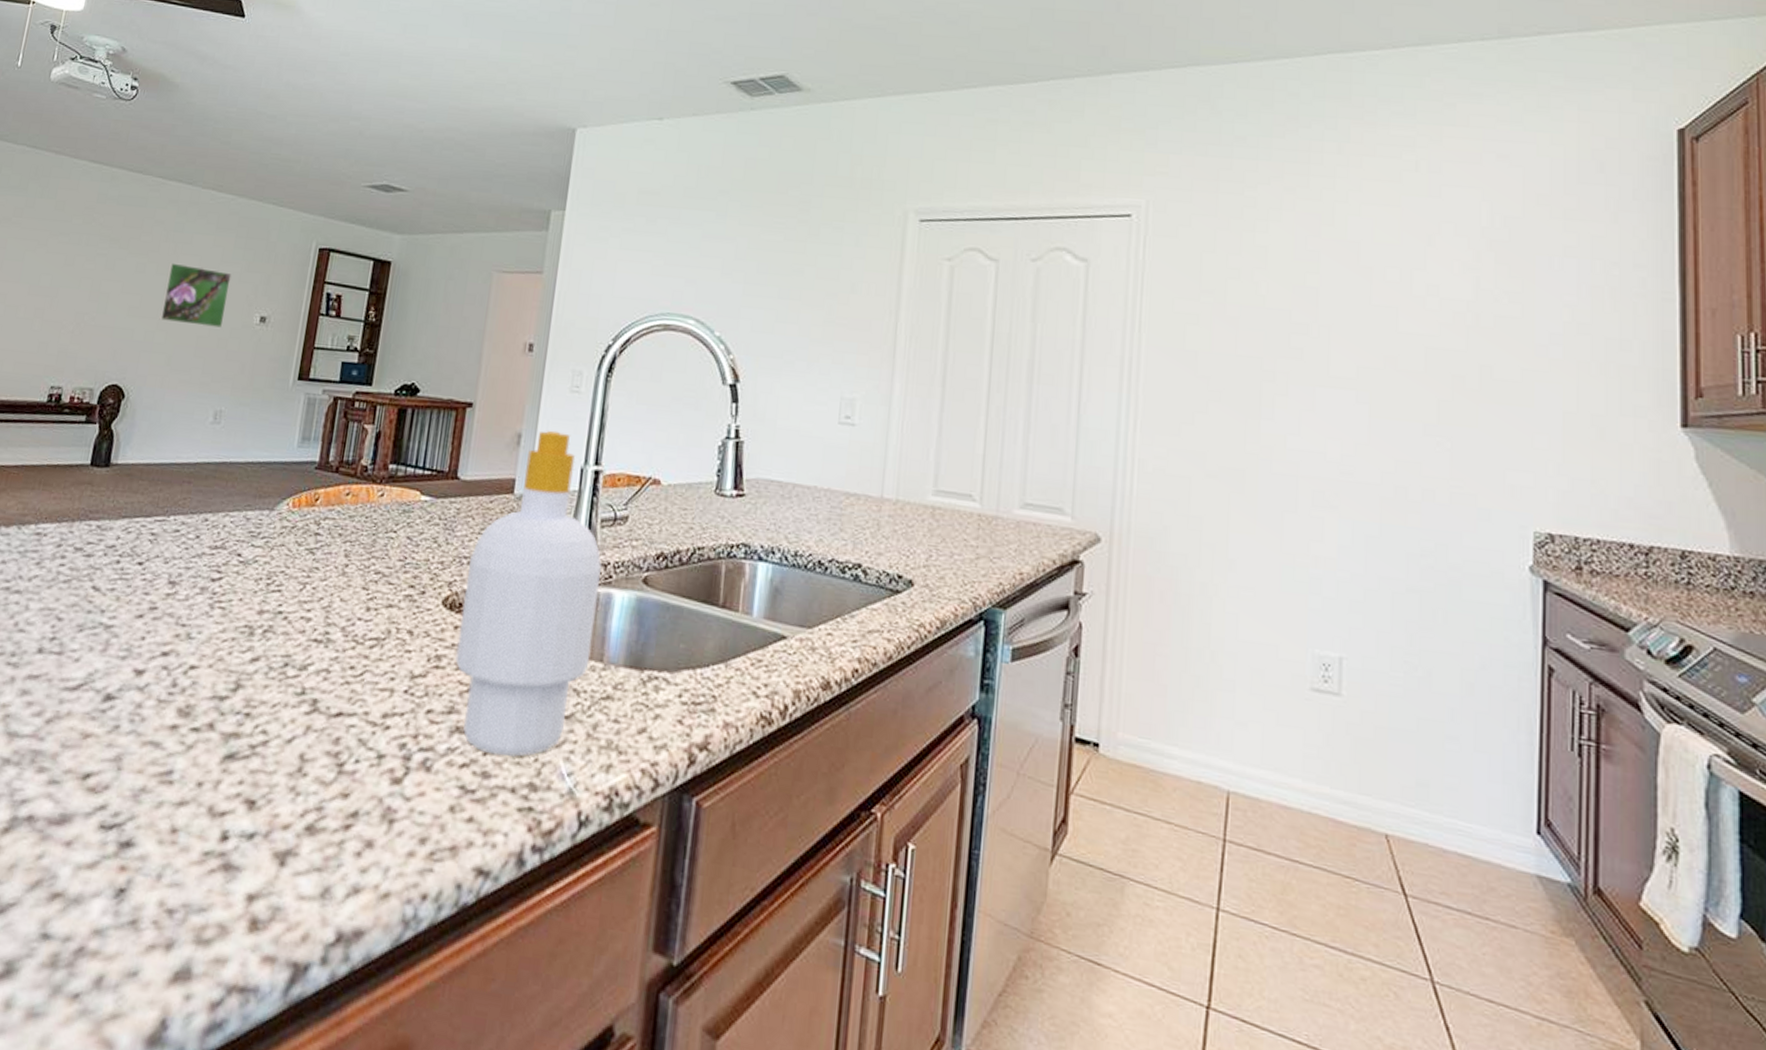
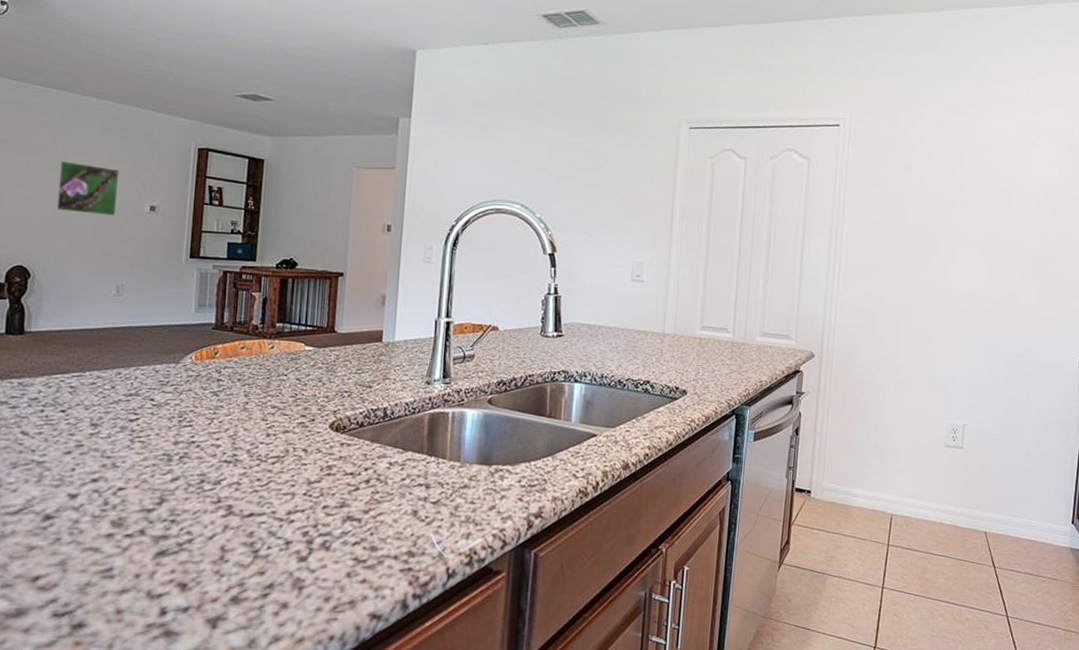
soap bottle: present [455,430,602,757] -> none [343,292,455,534]

